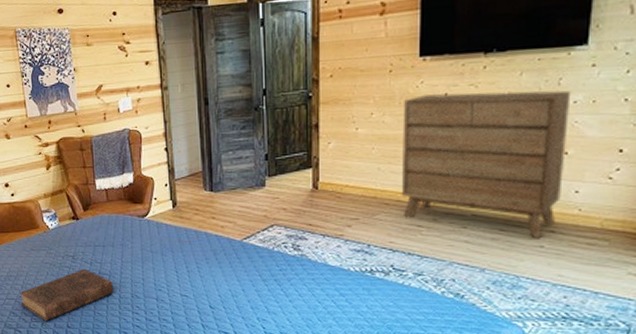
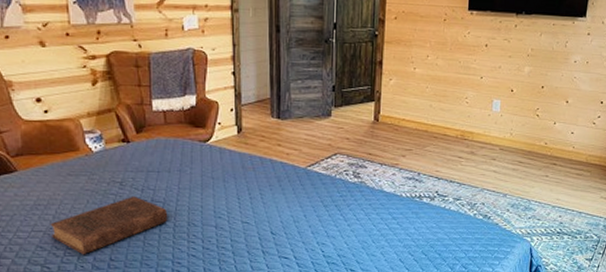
dresser: present [401,90,571,239] -> none [447,44,573,170]

